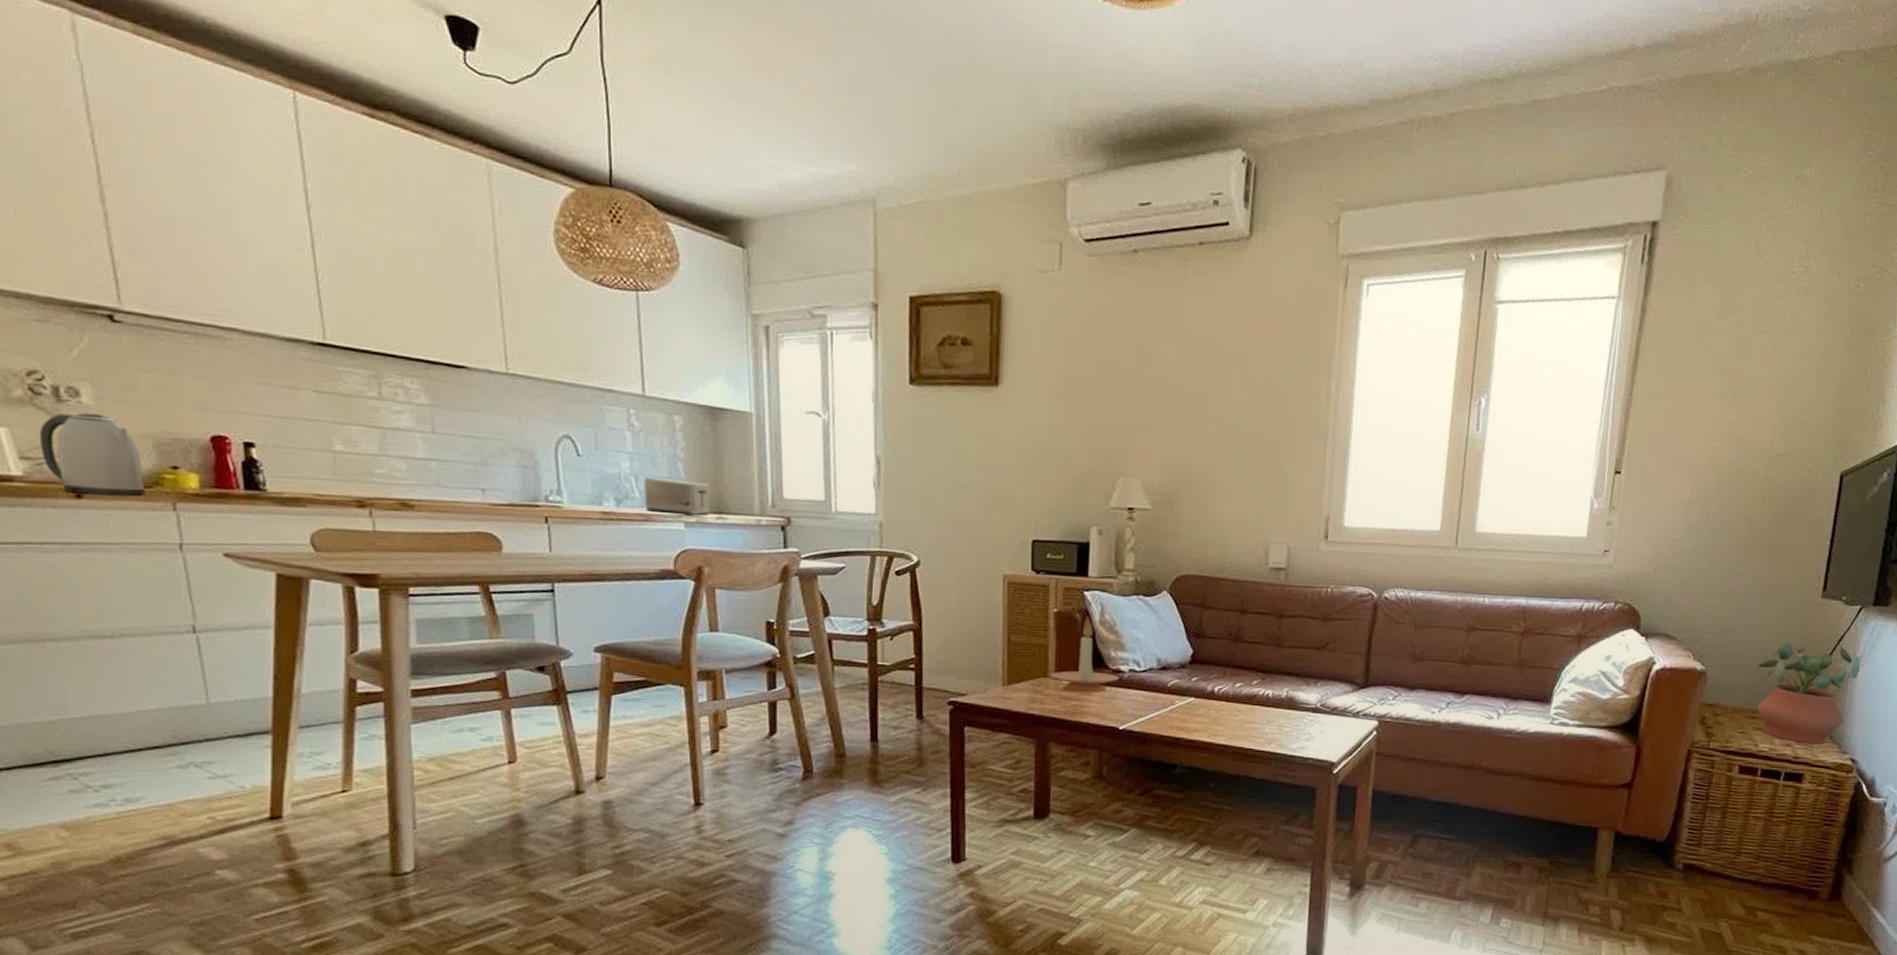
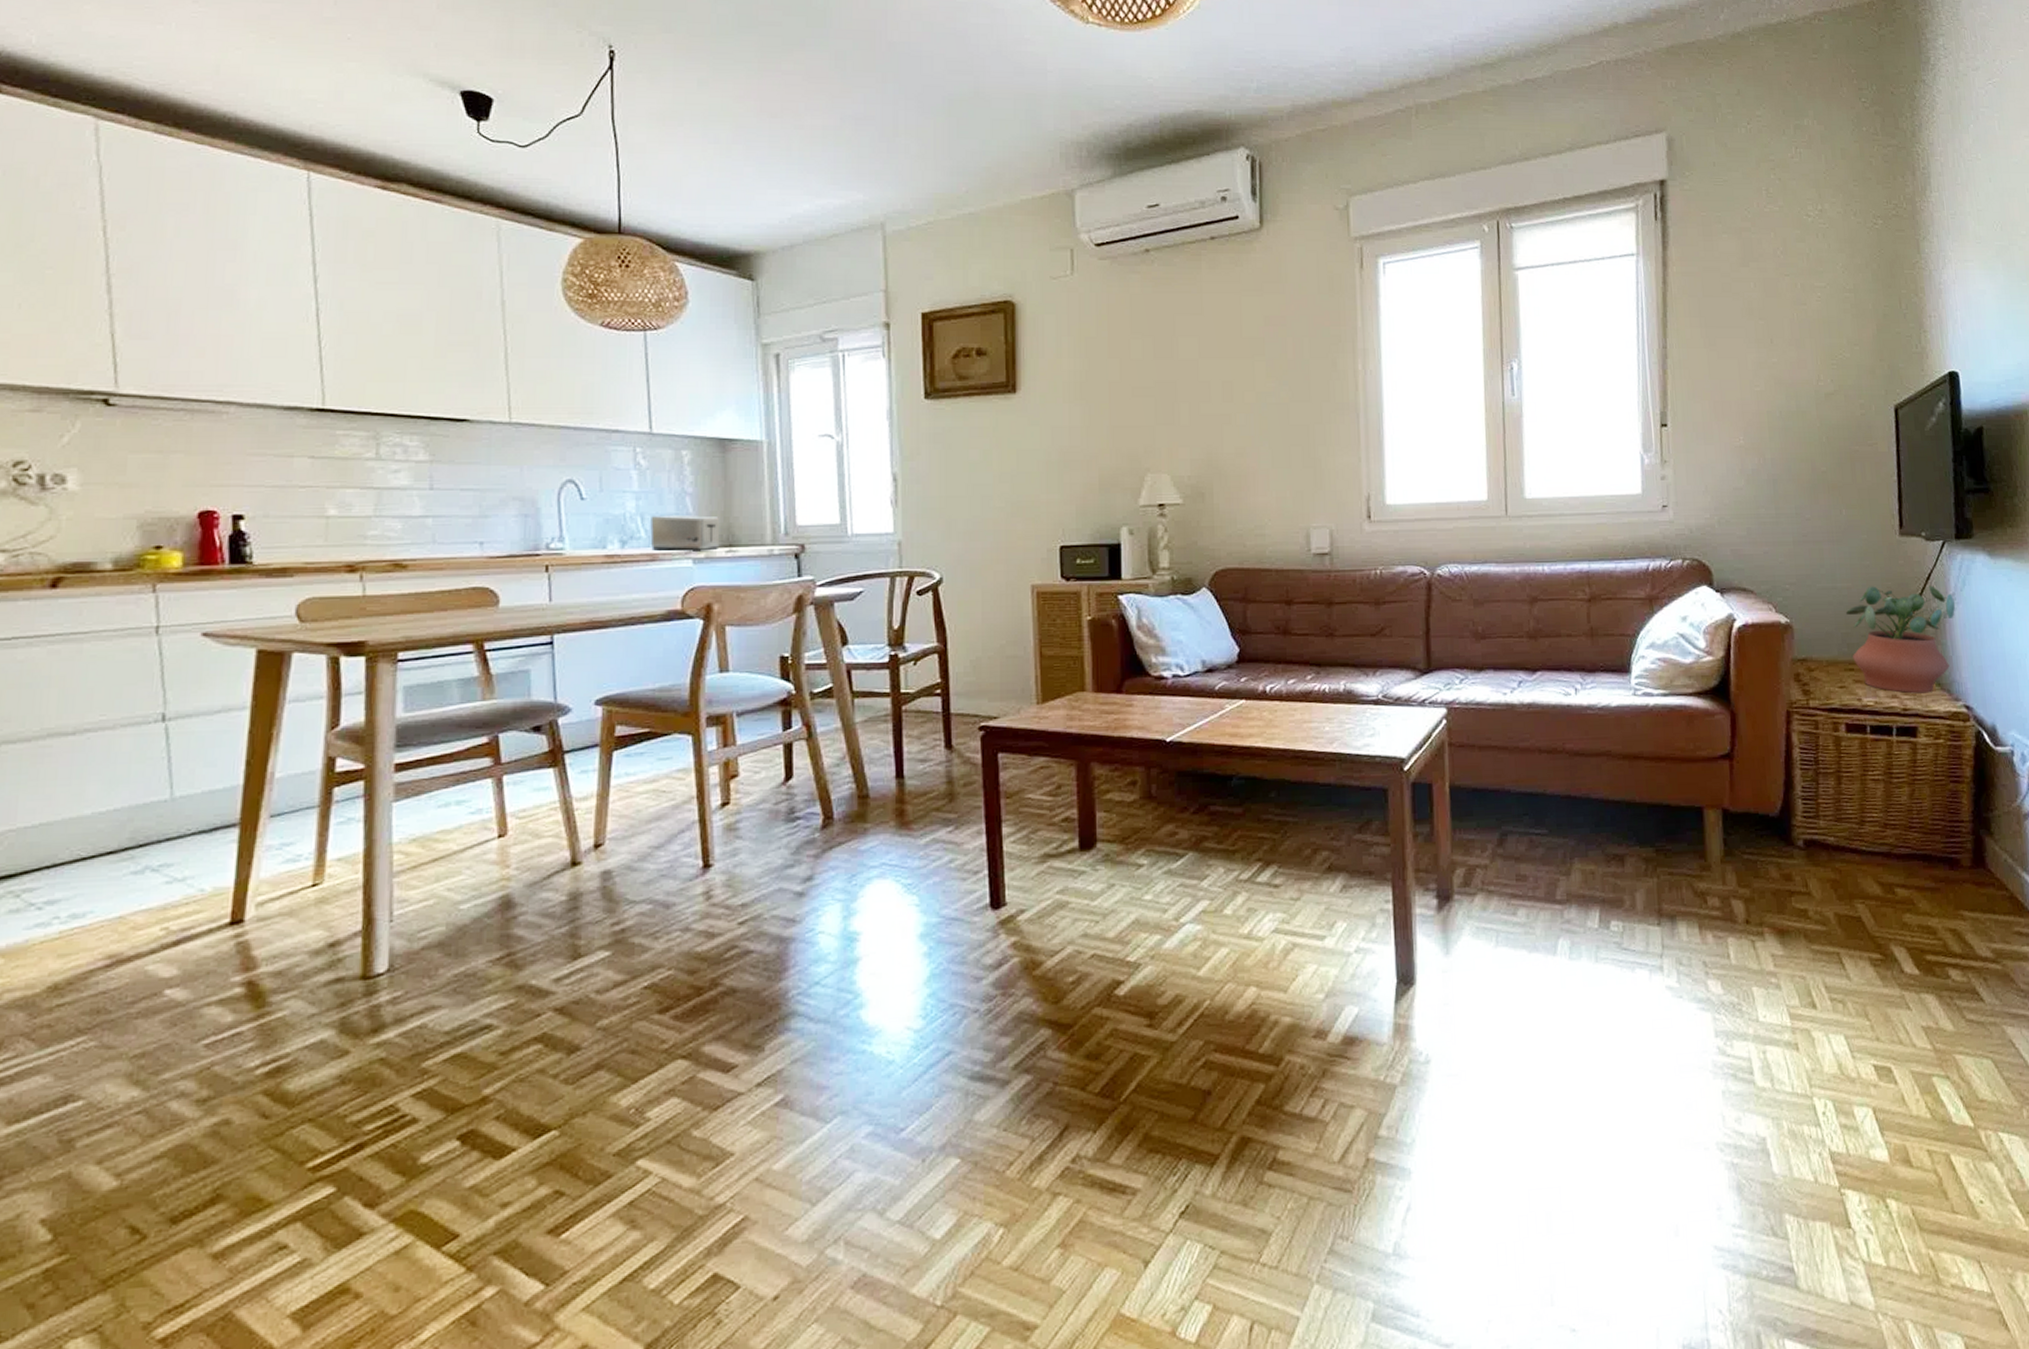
kettle: present [38,413,146,497] -> none [18,500,126,584]
candle holder: present [1051,616,1119,694] -> none [1088,621,1162,705]

